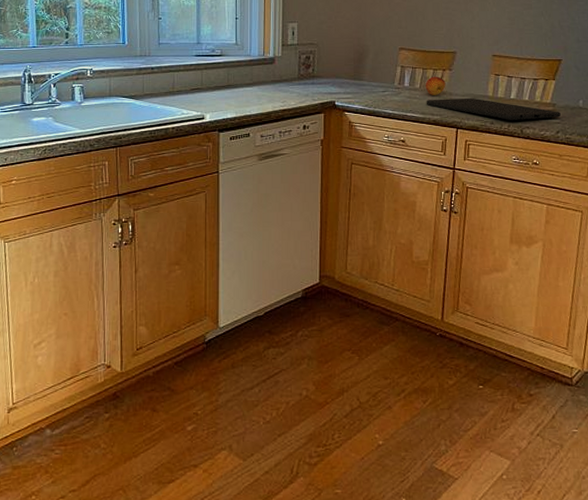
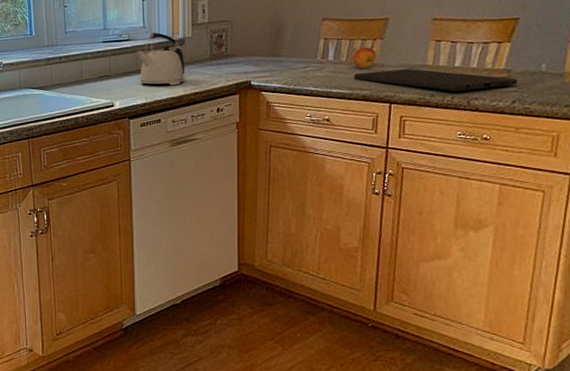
kettle: none [229,50,275,102] -> present [137,32,185,86]

